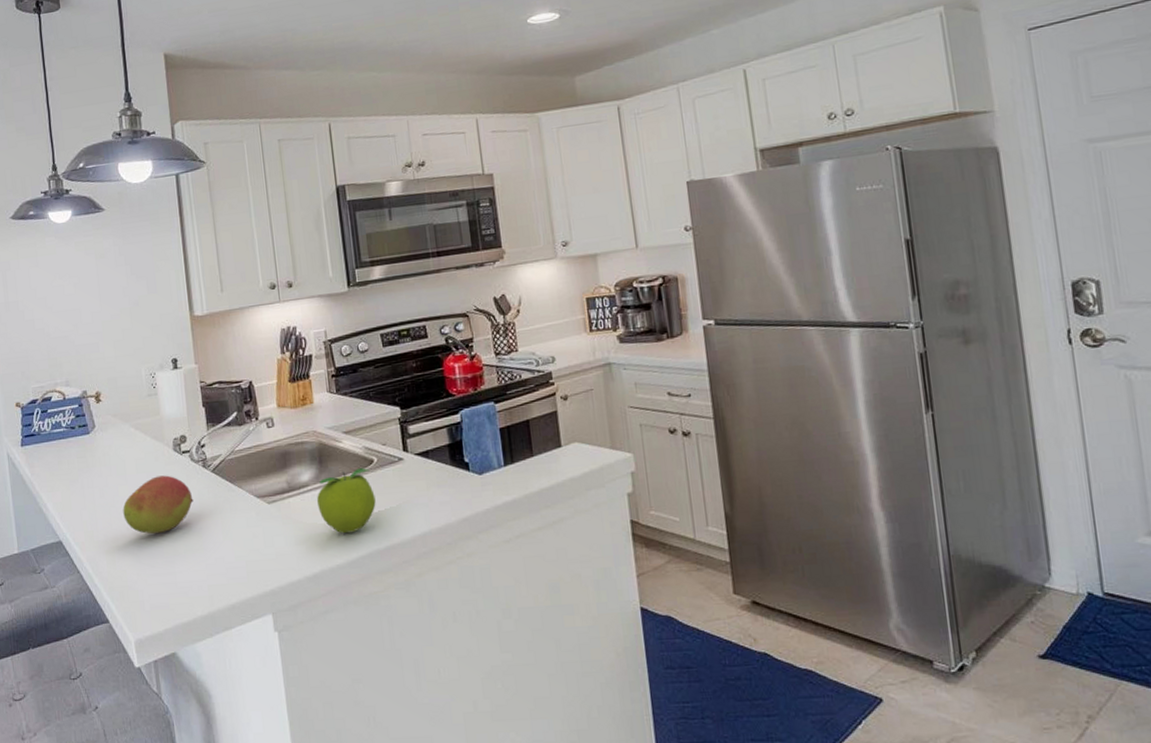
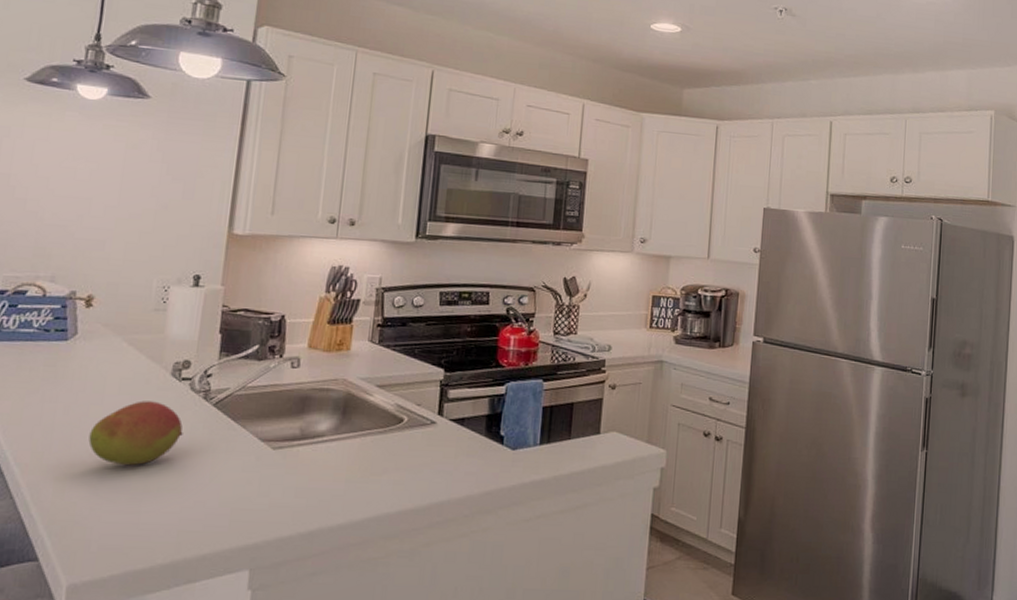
fruit: present [317,468,376,534] -> none [330,425,397,493]

